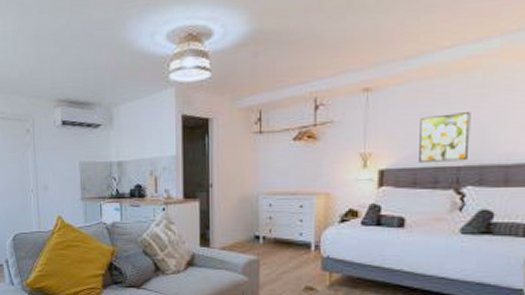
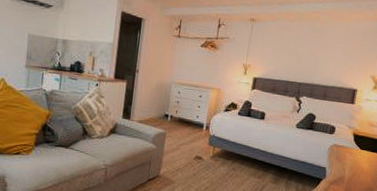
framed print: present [419,112,471,163] -> none [278,46,311,80]

